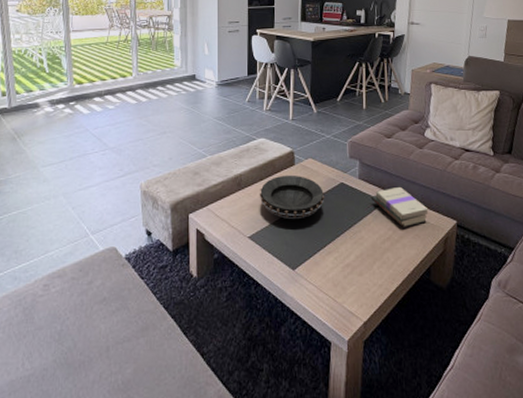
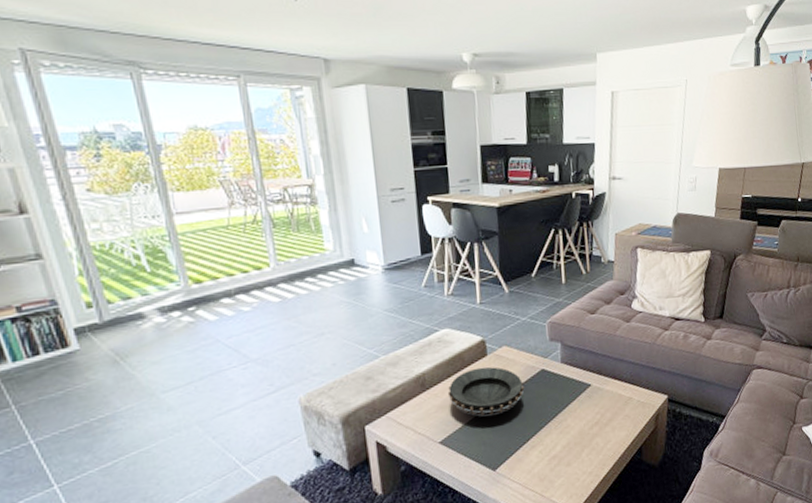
books: present [372,186,429,228] -> none [576,365,638,410]

